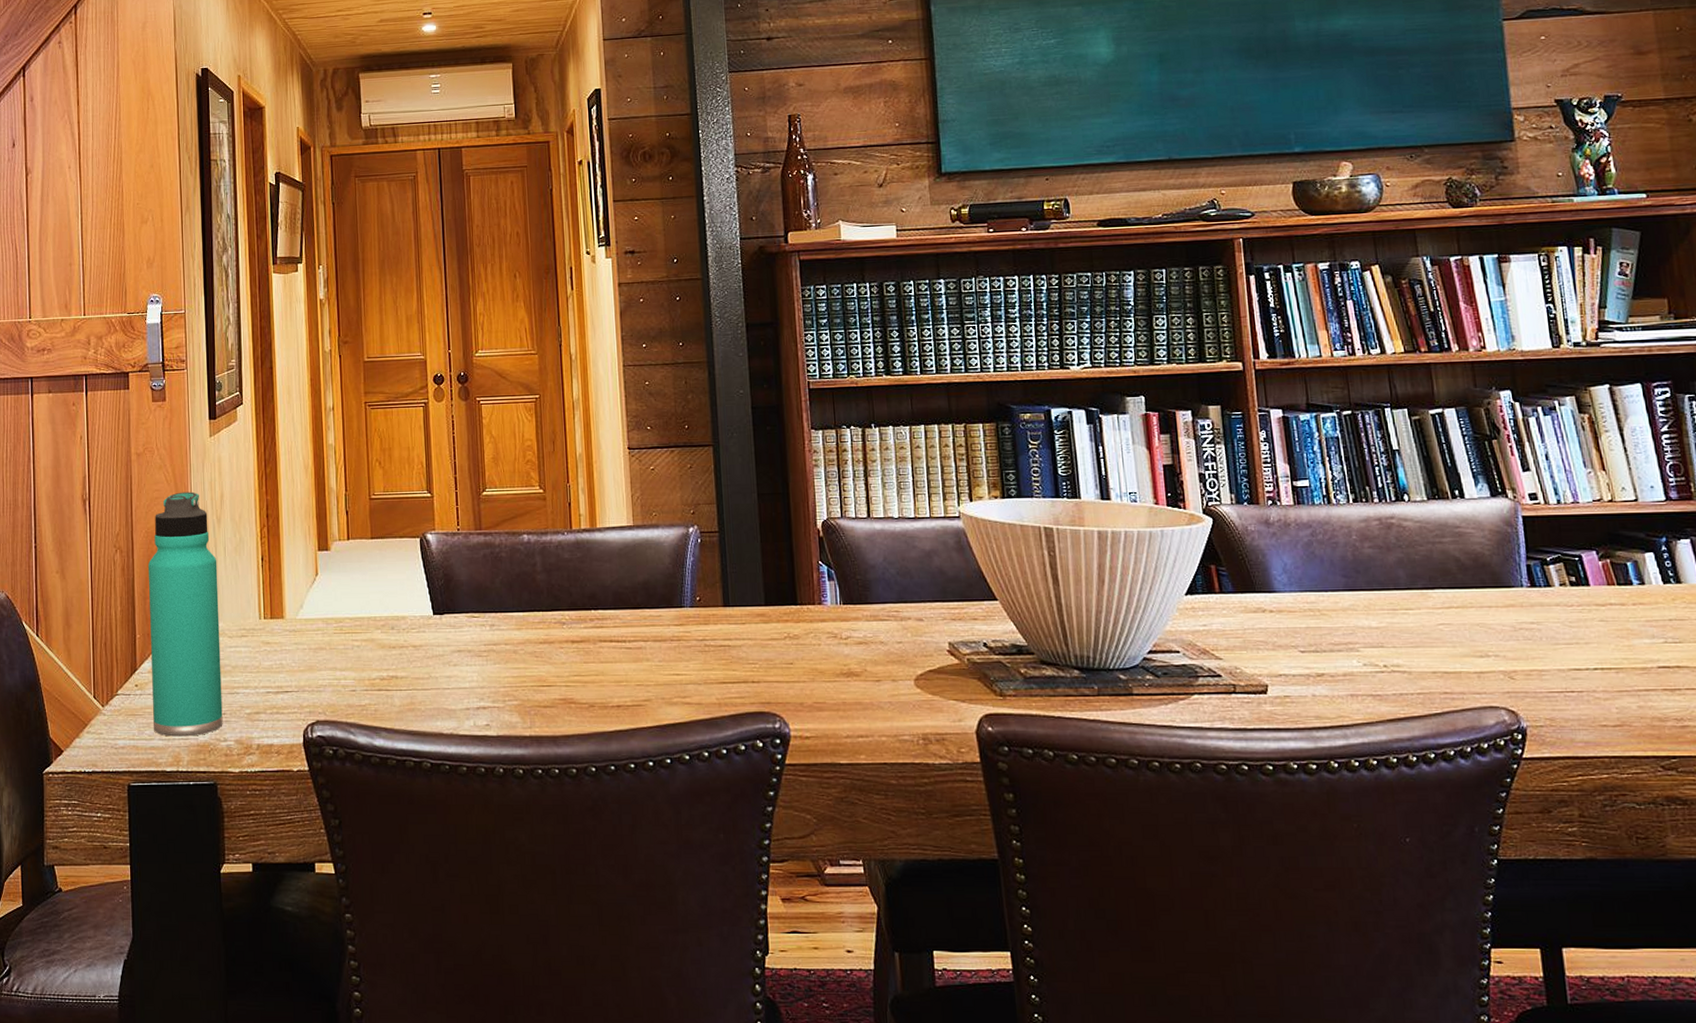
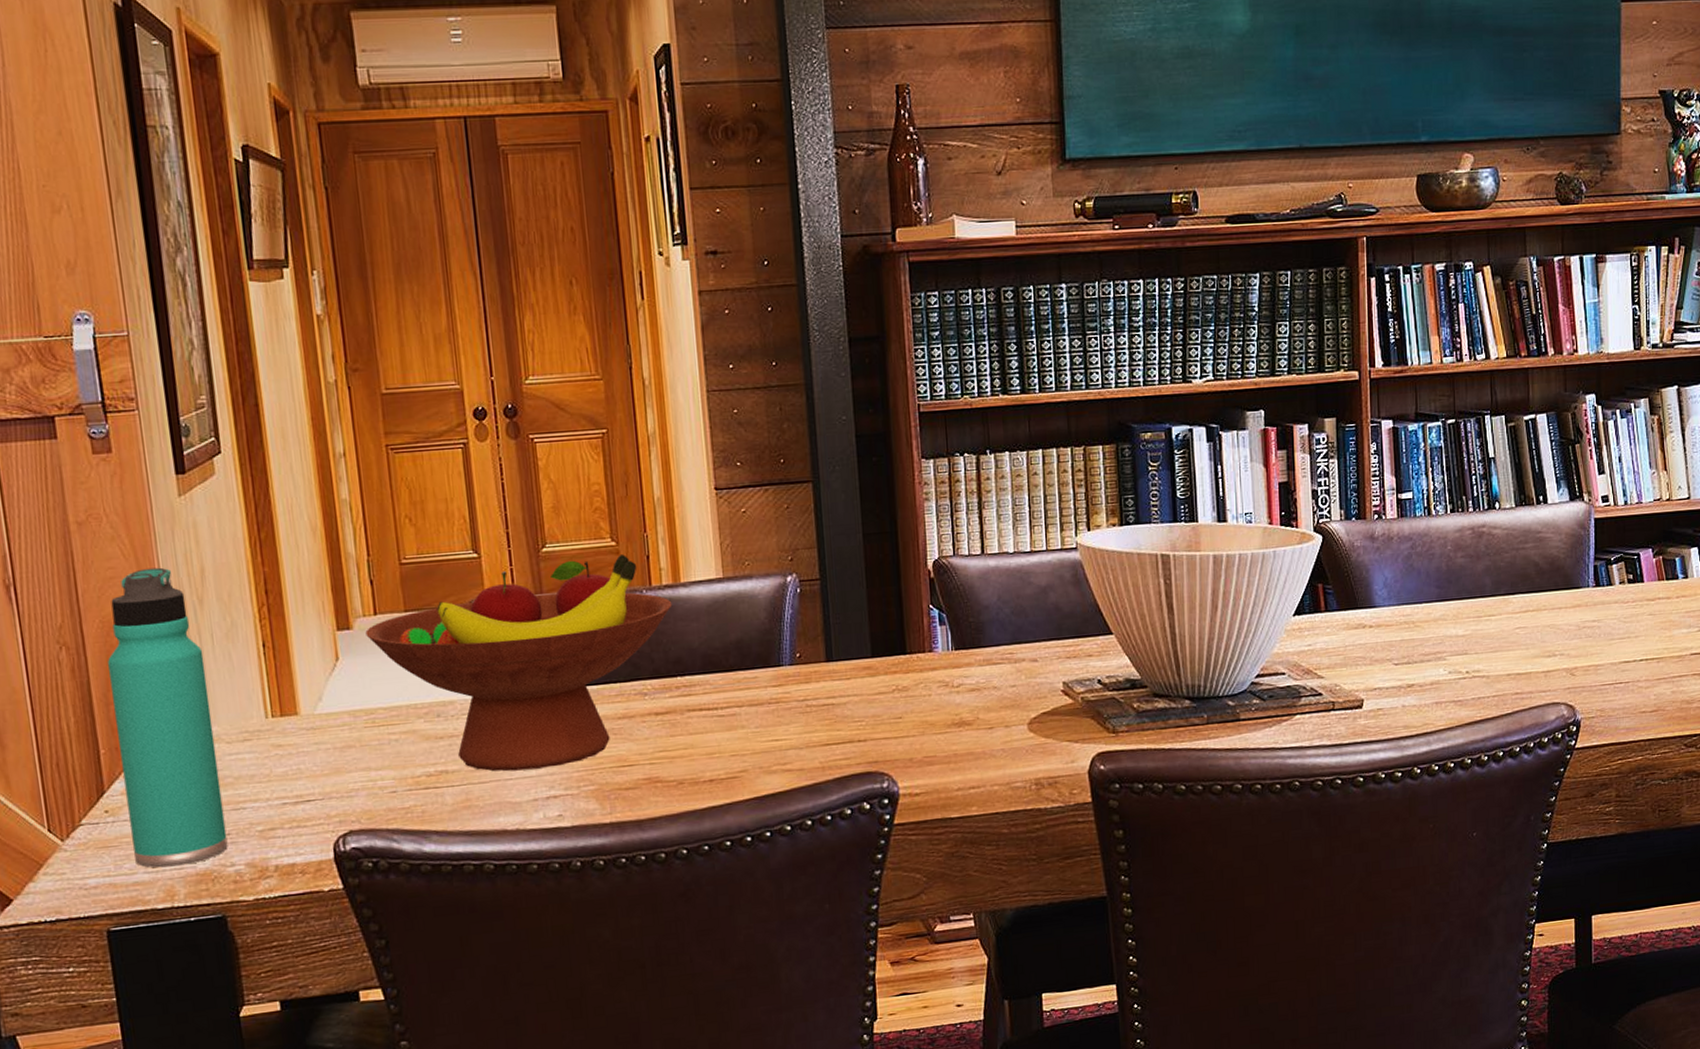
fruit bowl: none [340,501,589,682] -> present [365,554,672,772]

